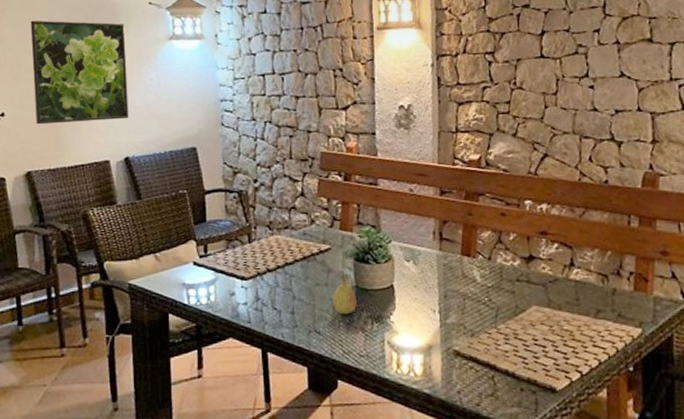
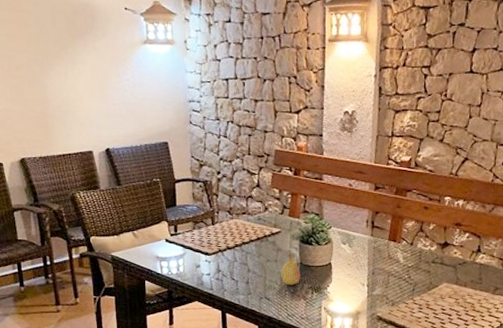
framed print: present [30,20,129,125] -> none [18,20,109,117]

